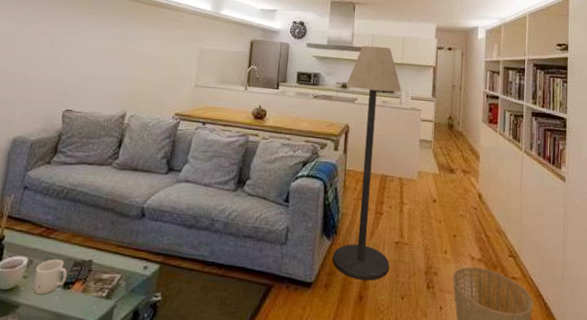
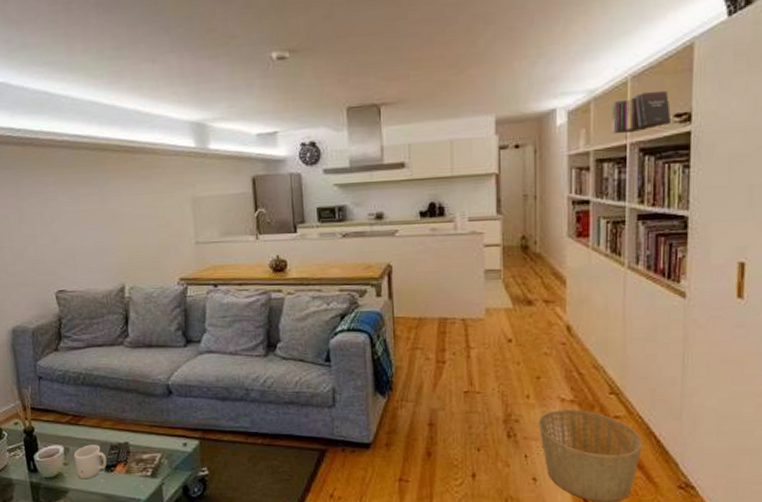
floor lamp: present [332,45,402,281] -> none [380,158,460,435]
books: none [515,26,555,52] -> present [611,91,672,135]

